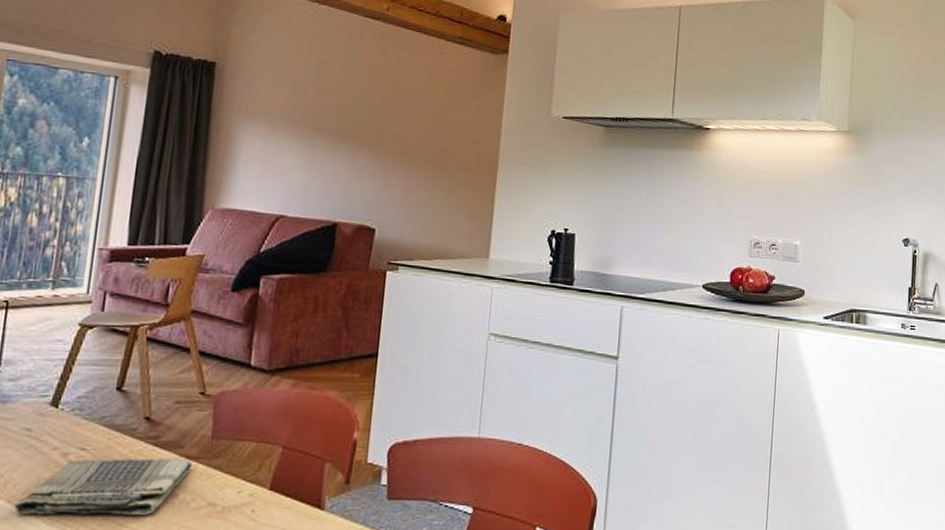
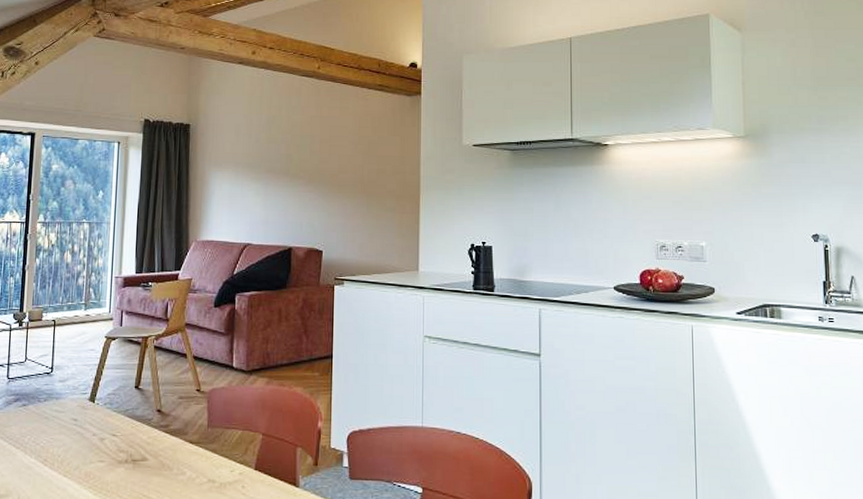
dish towel: present [14,458,192,515] -> none [69,443,194,488]

